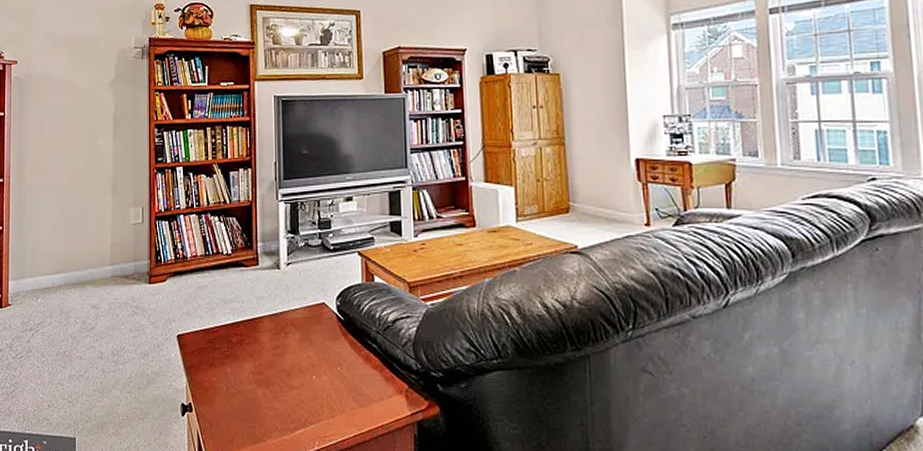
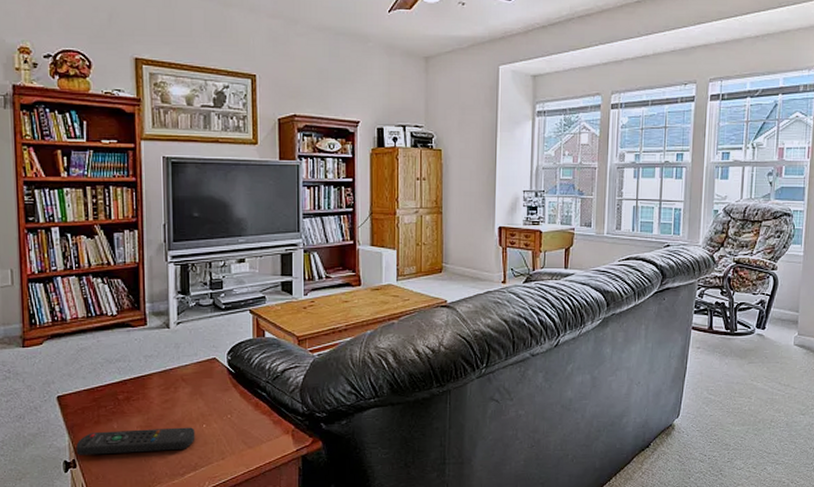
remote control: none [193,375,305,402] -> present [76,427,196,455]

